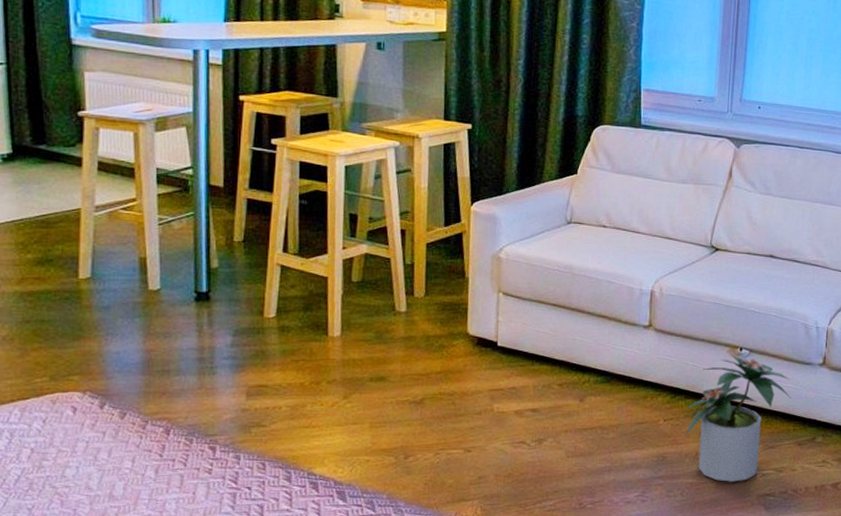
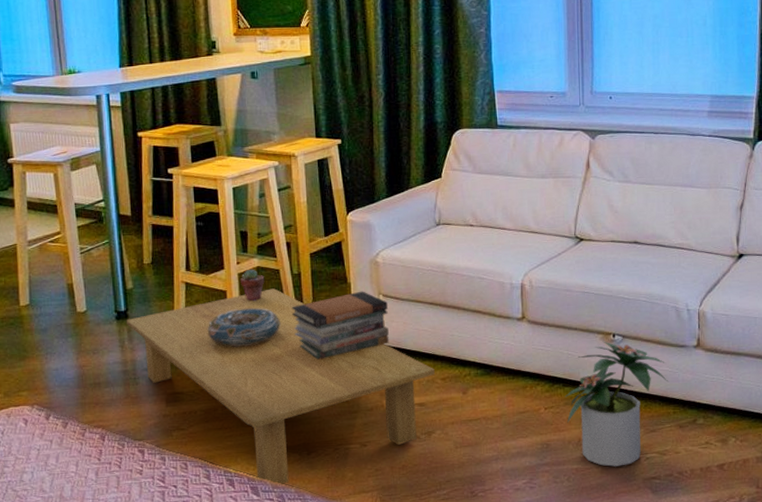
coffee table: none [206,278,552,491] -> present [126,288,435,486]
decorative bowl: none [303,298,387,339] -> present [208,308,280,347]
potted succulent: none [345,255,373,291] -> present [240,269,265,302]
book stack: none [400,287,507,358] -> present [291,291,389,360]

